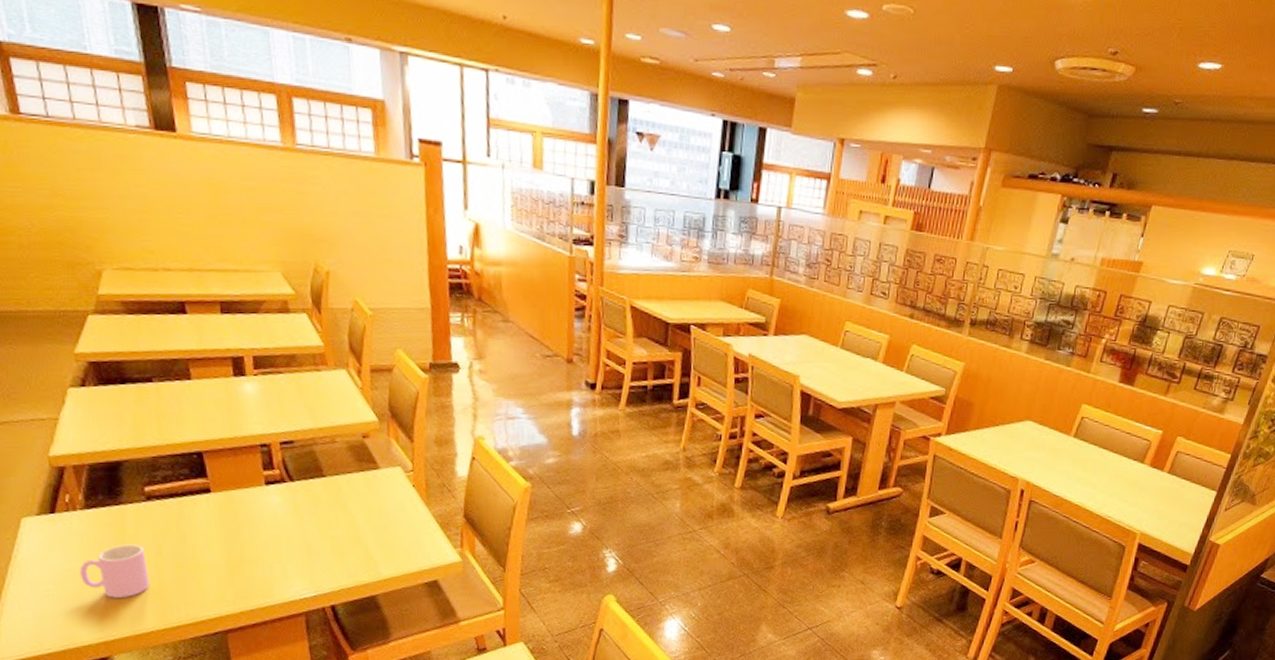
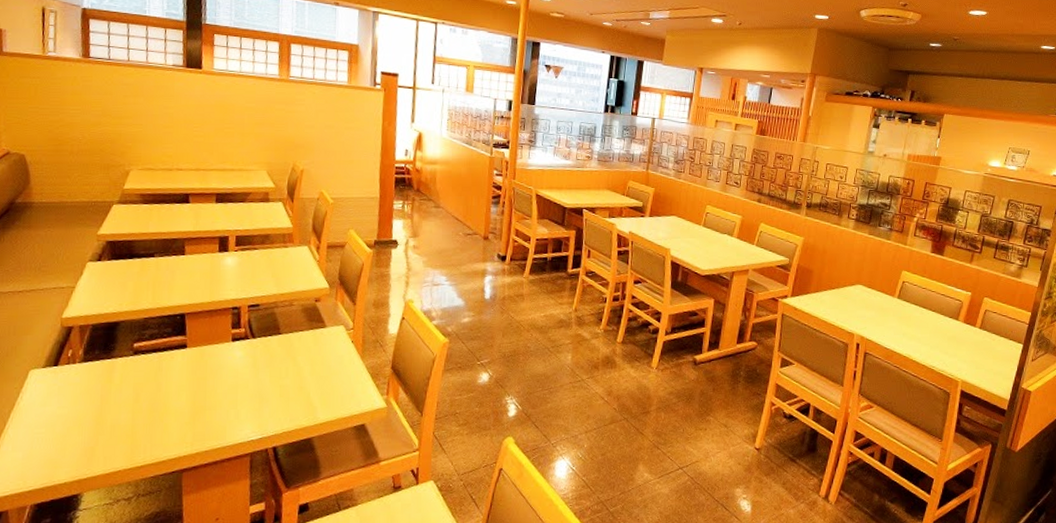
cup: present [79,544,150,598] -> none [68,392,125,440]

